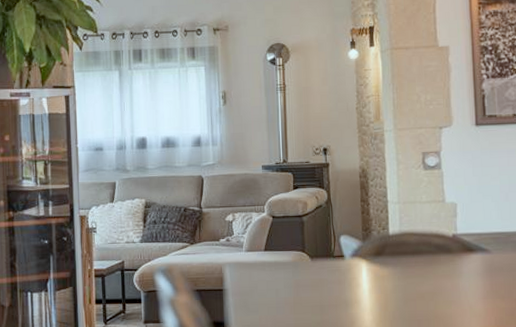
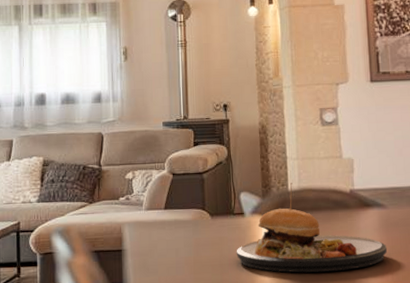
plate: none [336,227,490,315] -> present [236,183,387,273]

